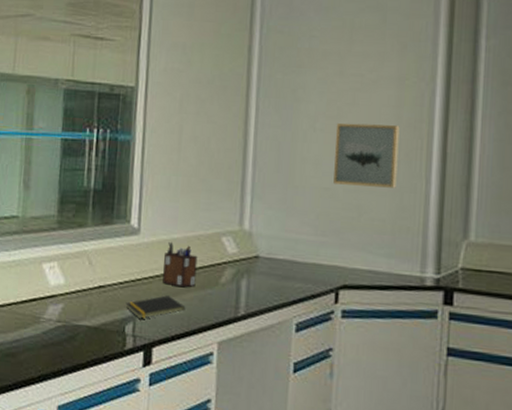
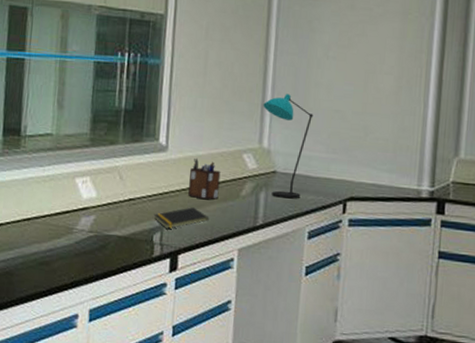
desk lamp: none [243,170,300,287] -> present [263,93,314,199]
wall art: present [333,123,400,188] -> none [344,52,403,111]

